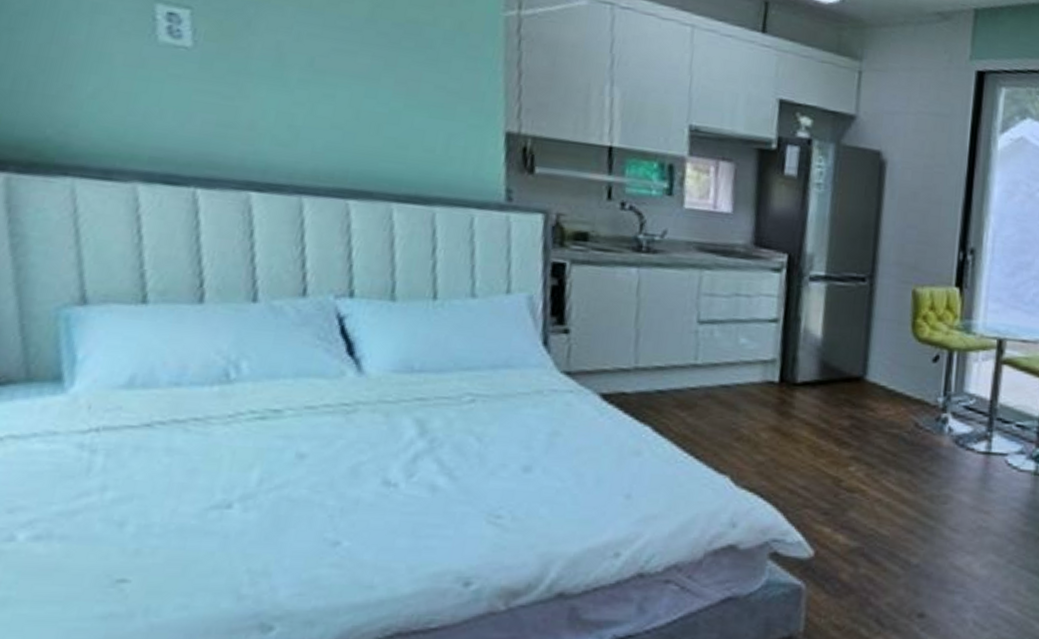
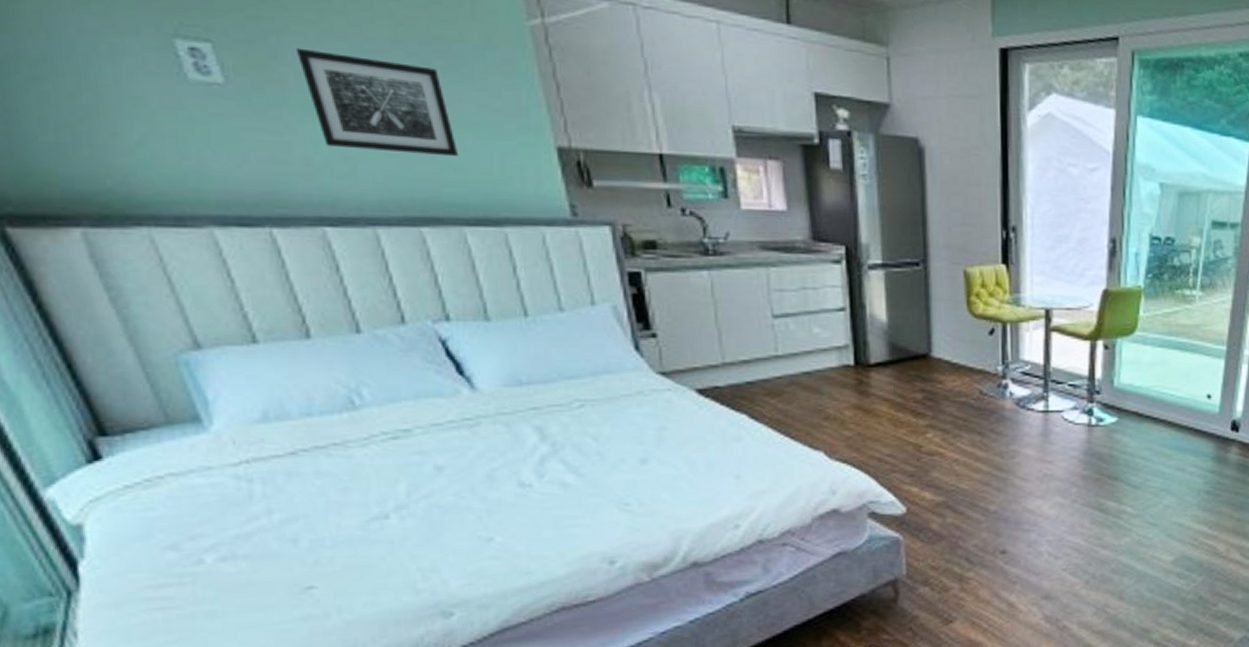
wall art: none [270,20,405,134] -> present [295,48,459,157]

